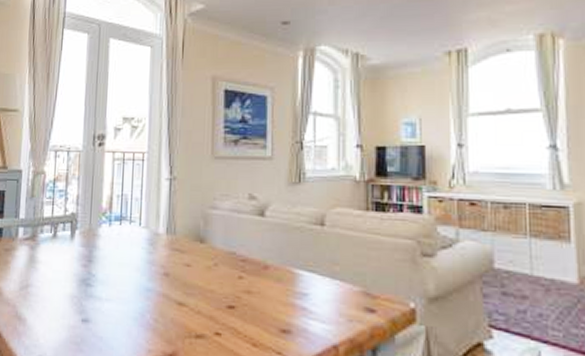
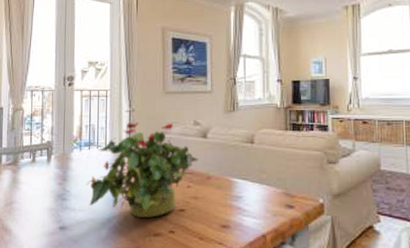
potted plant: none [115,192,254,314] -> present [86,121,199,218]

